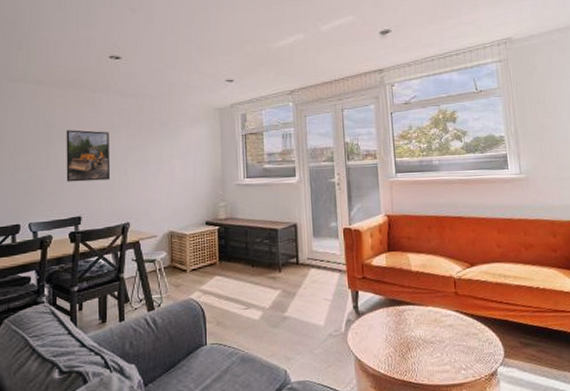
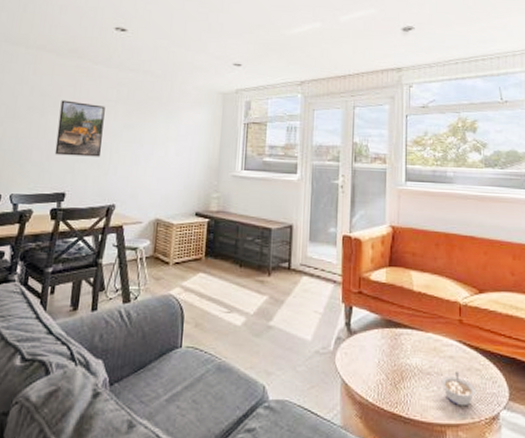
legume: none [443,338,475,368] -> present [441,372,475,407]

